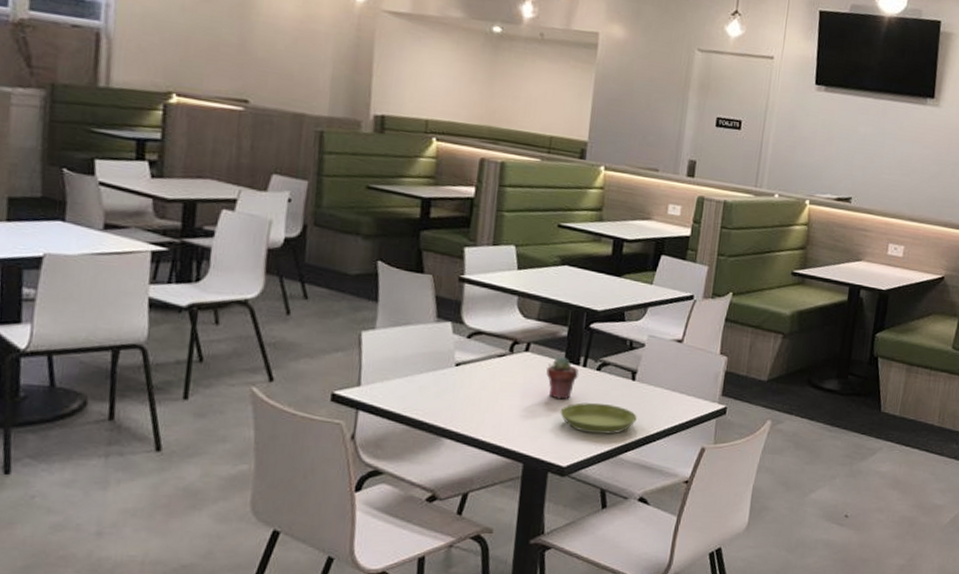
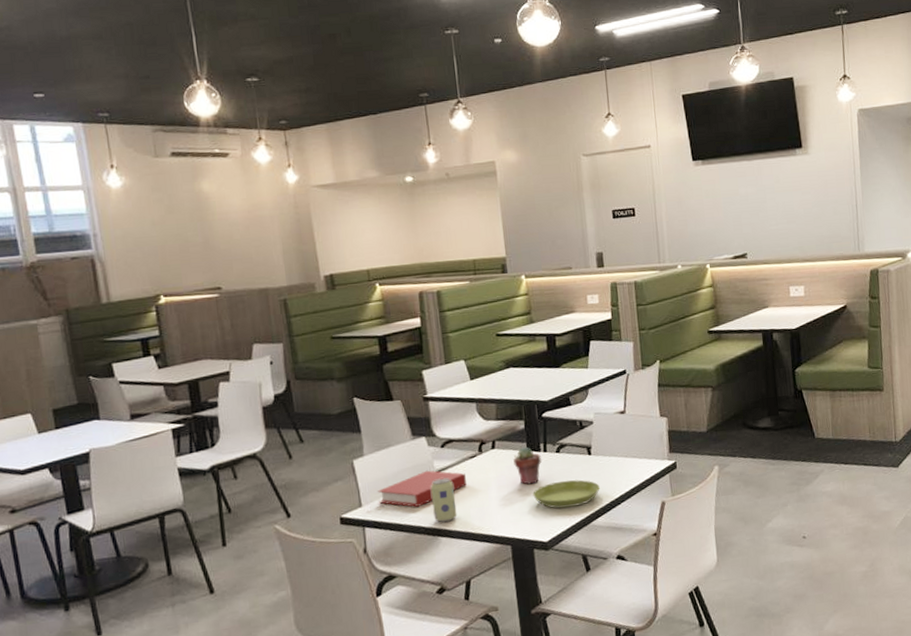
book: none [382,360,489,399] -> present [377,470,466,507]
beverage can: none [442,372,472,423] -> present [431,477,457,523]

